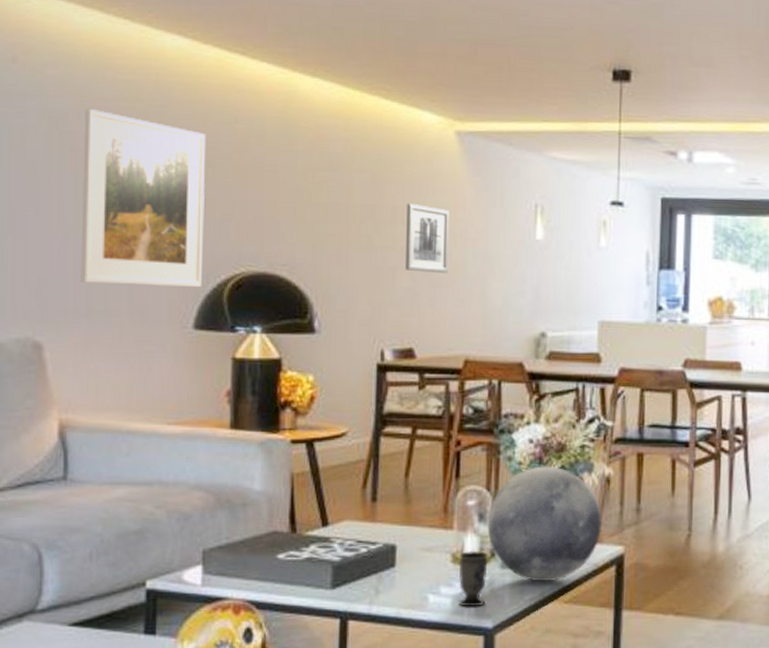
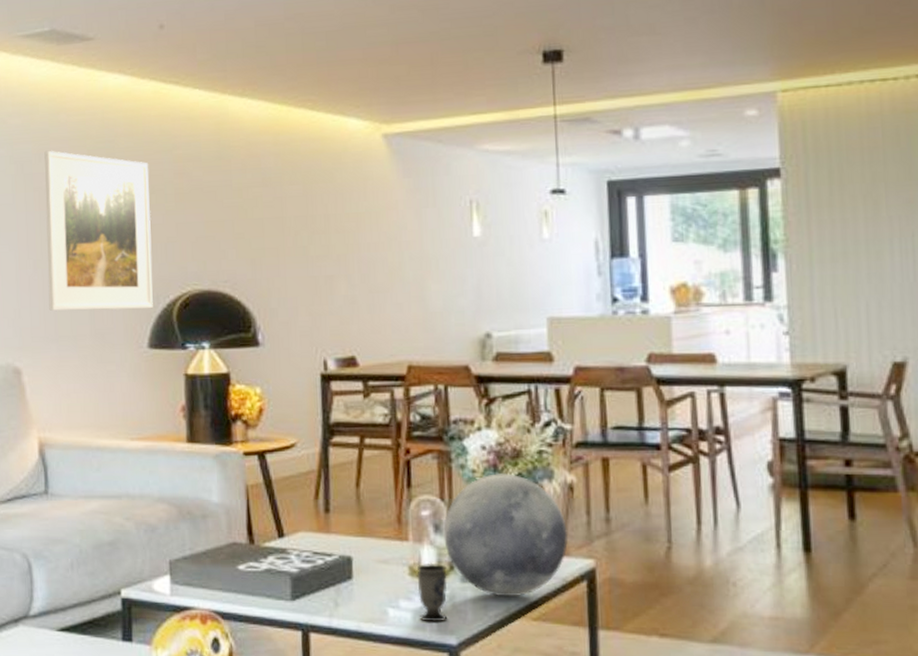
wall art: present [406,203,449,274] -> none [339,210,385,279]

